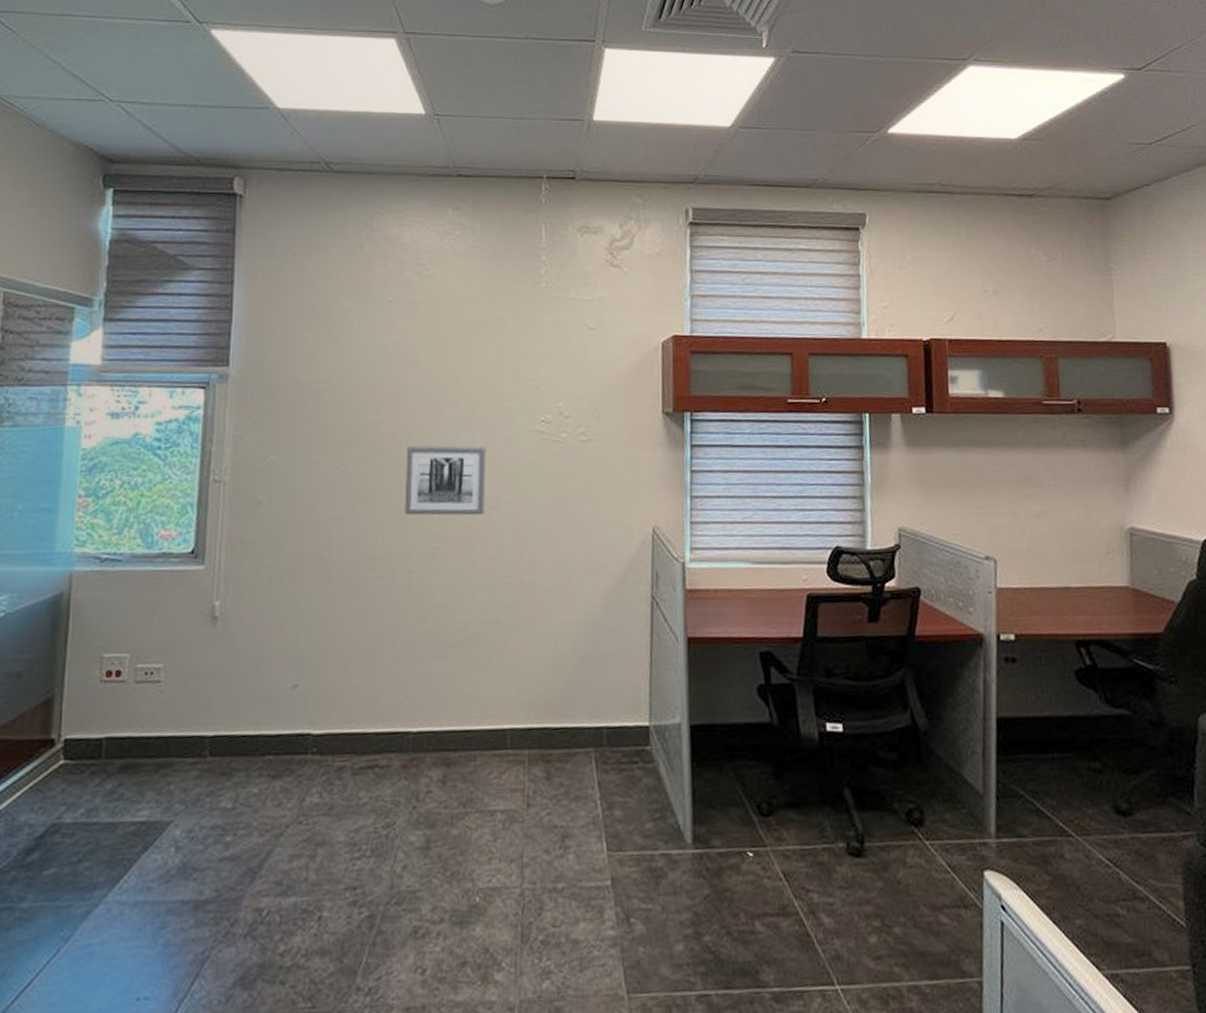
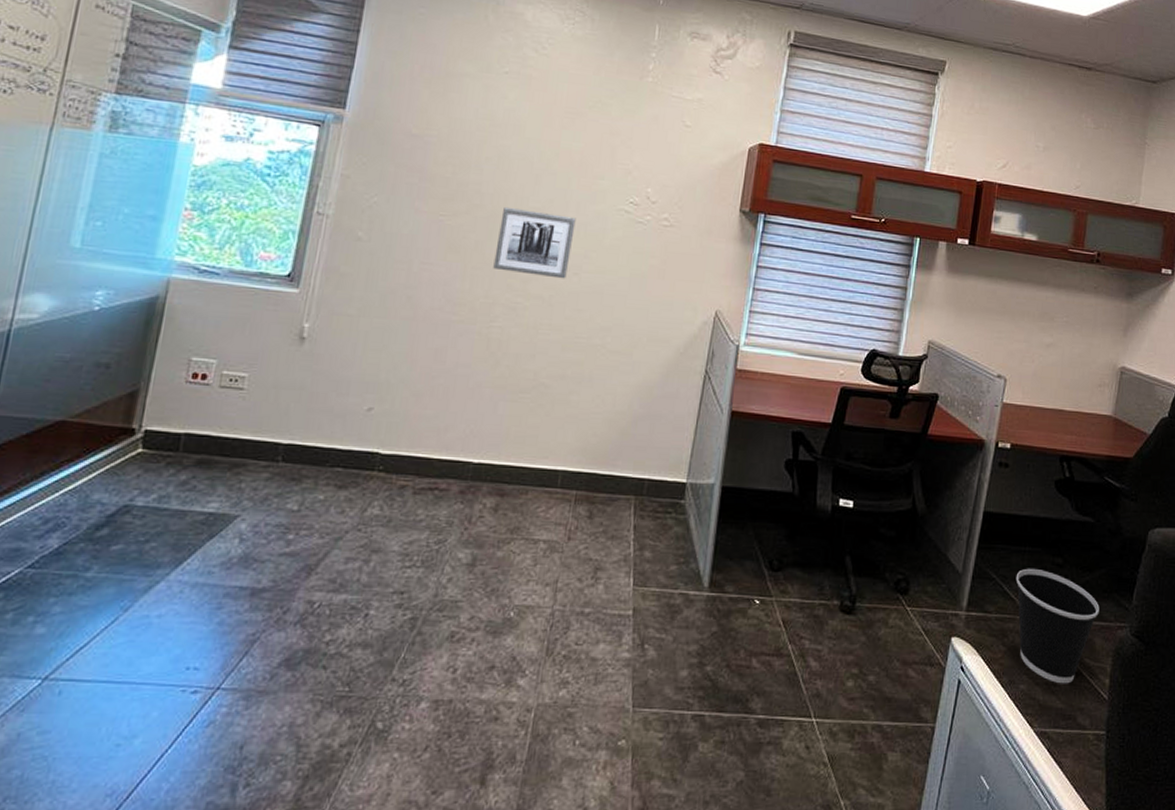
wastebasket: none [1048,777,1157,914] -> present [1015,568,1100,684]

